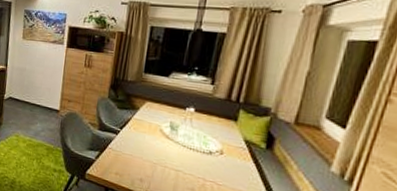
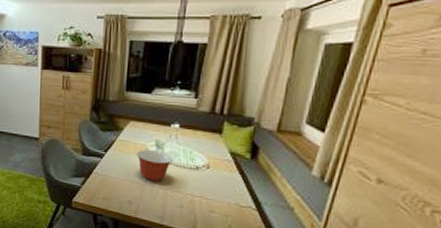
mixing bowl: none [150,130,188,162] -> present [136,149,174,181]

